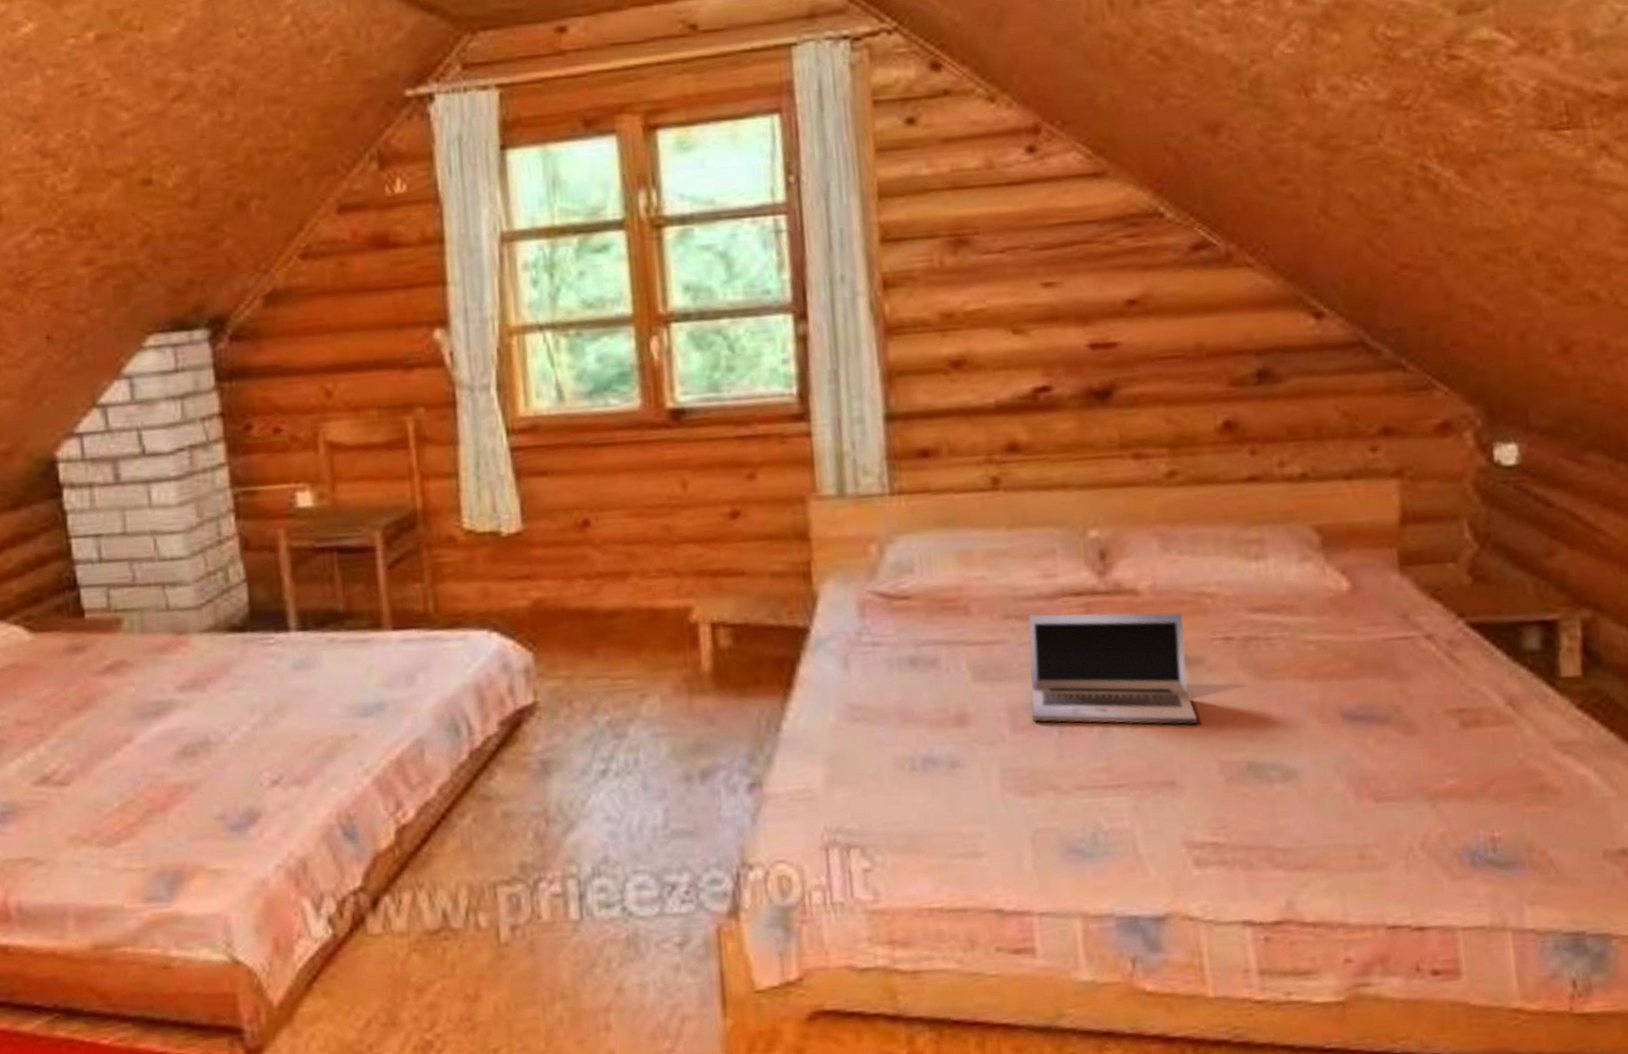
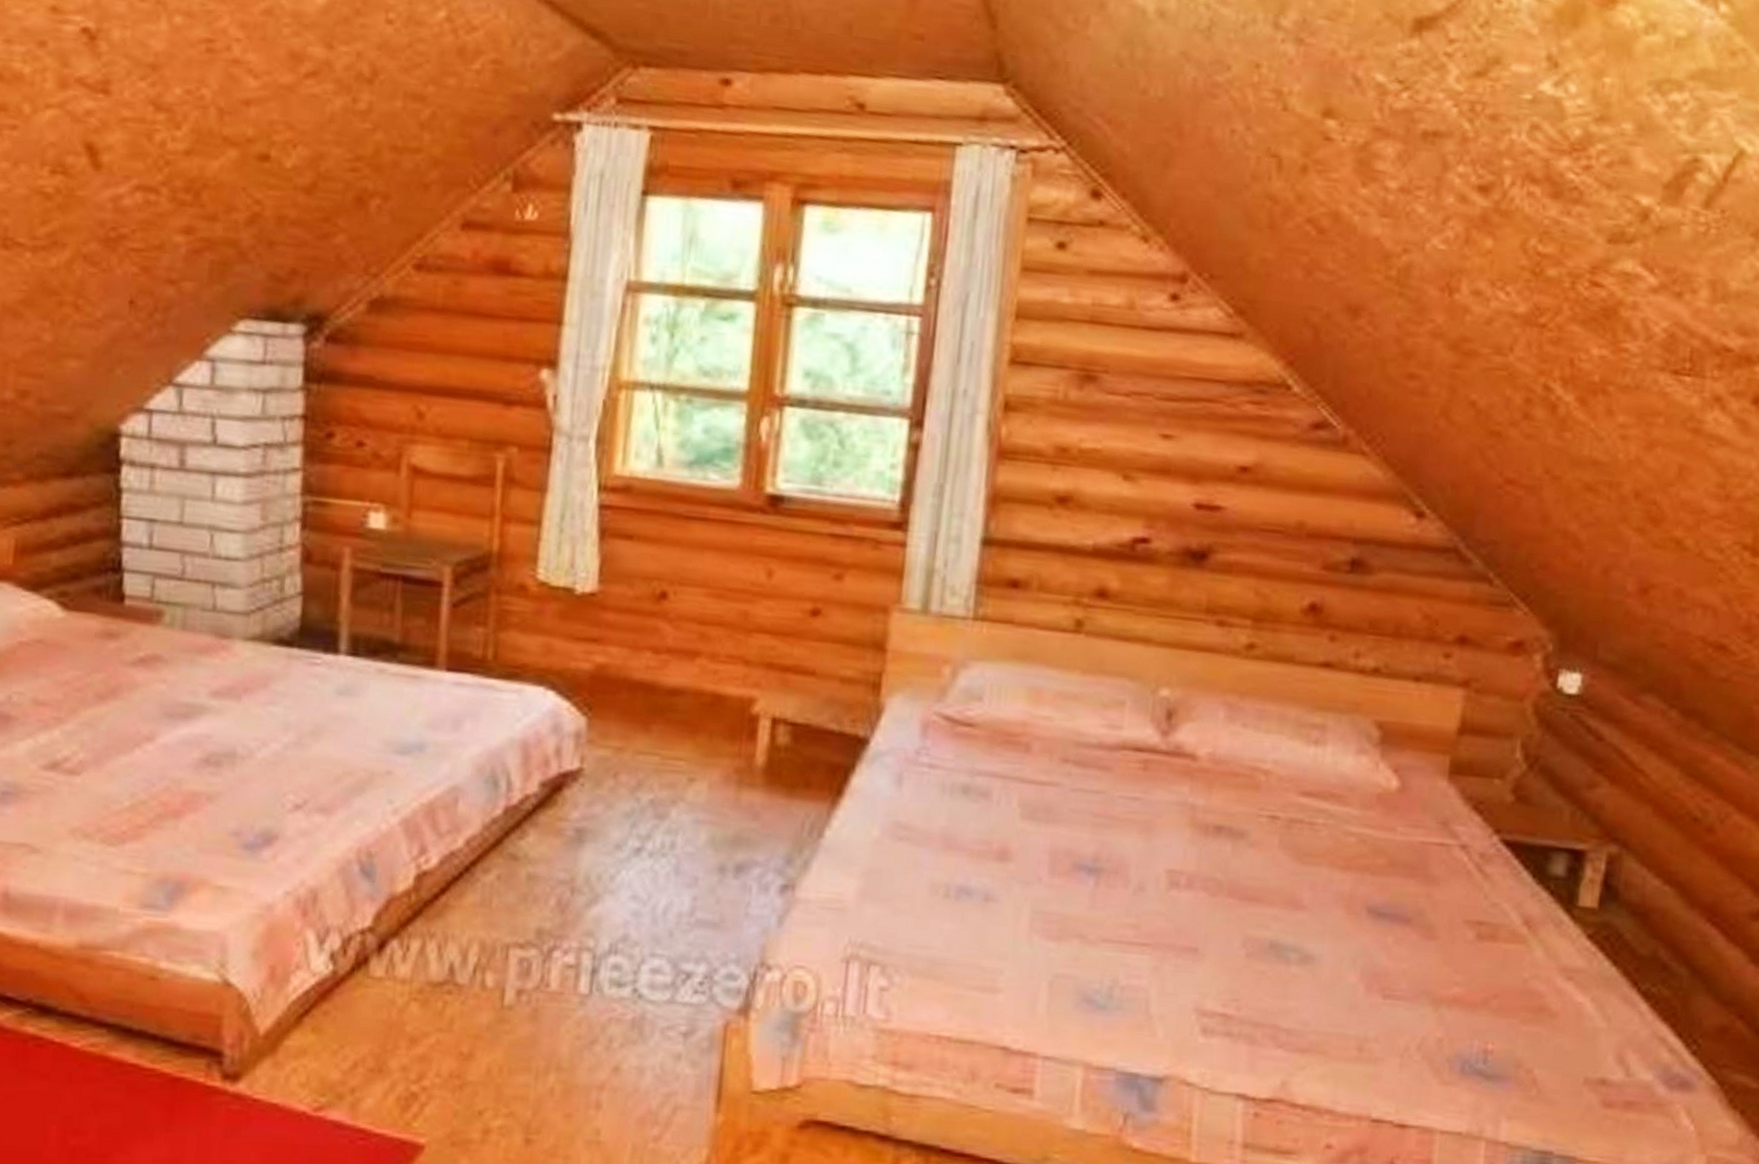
laptop: present [1028,612,1197,725] -> none [1072,761,1235,895]

